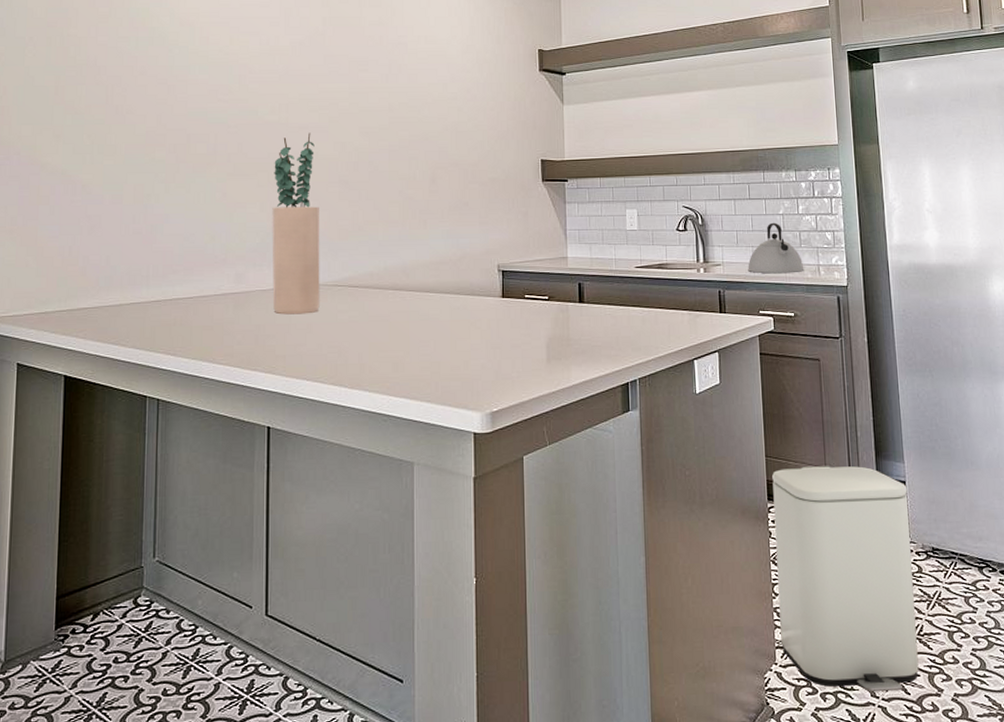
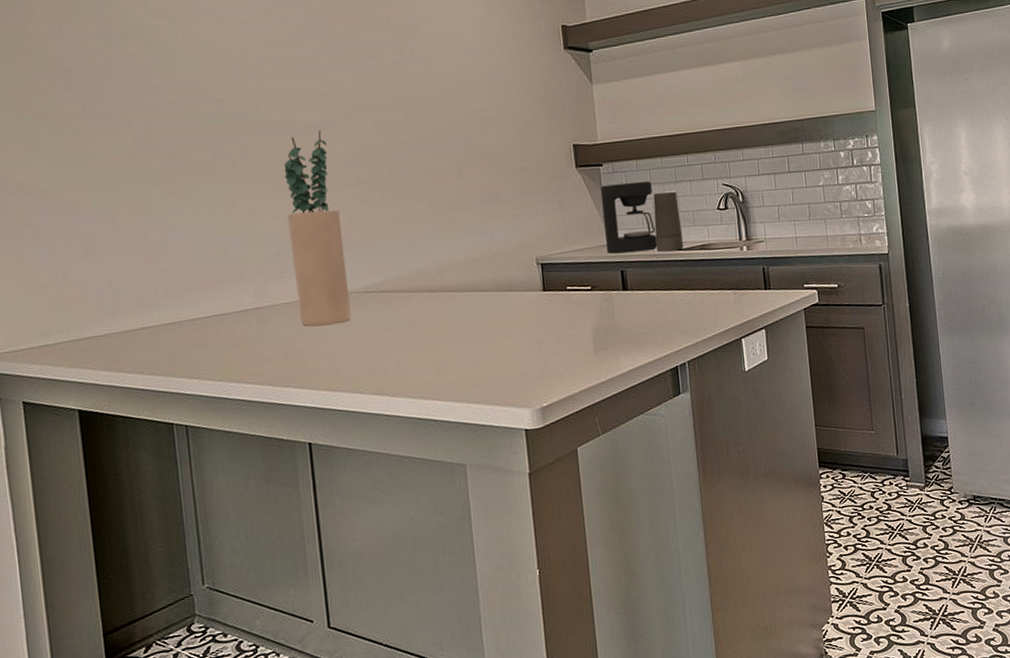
coffee maker: none [564,198,616,267] -> present [600,180,658,254]
canister: none [614,210,641,268] -> present [653,191,683,252]
kettle: present [748,222,804,274] -> none [790,194,846,247]
pedal bin: present [772,466,919,693] -> none [822,426,963,632]

